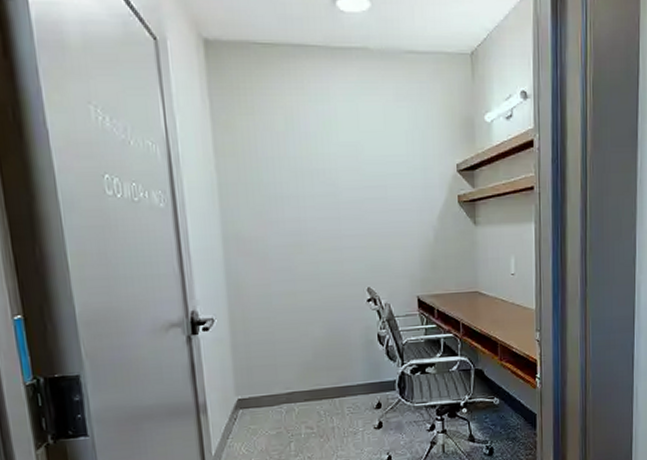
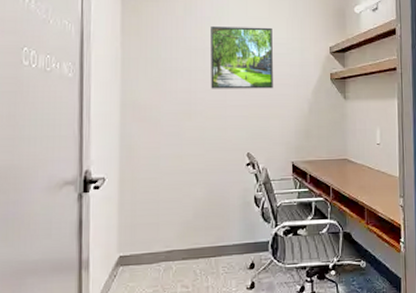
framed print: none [317,142,393,217] -> present [211,27,273,89]

